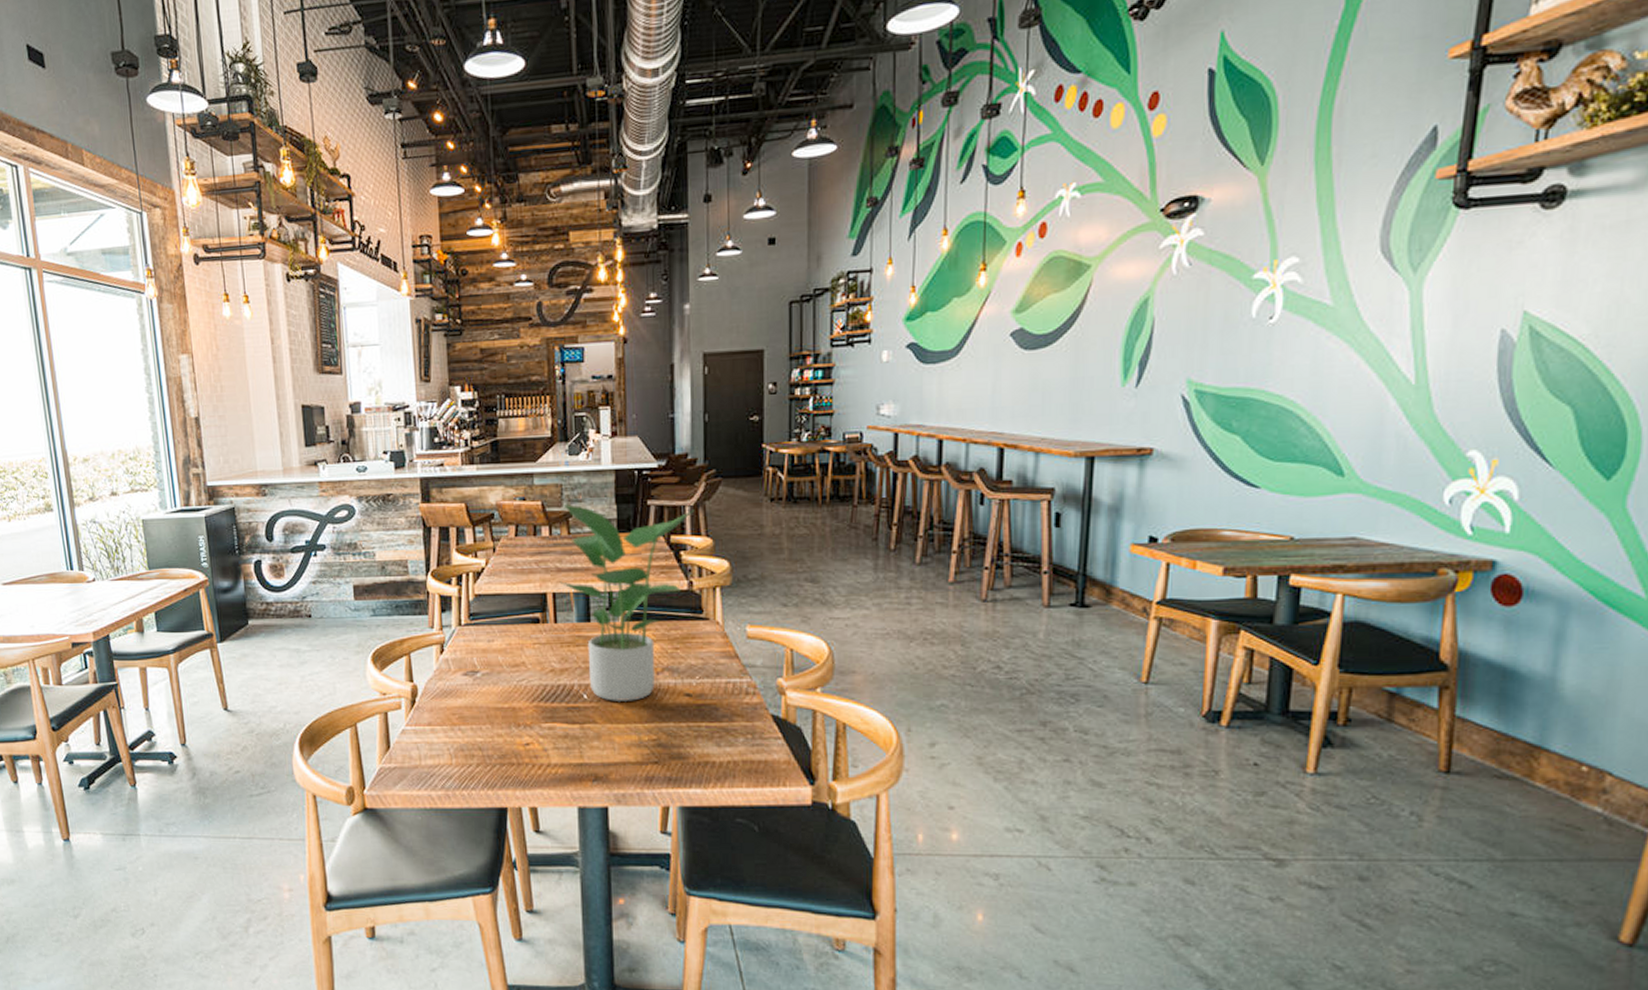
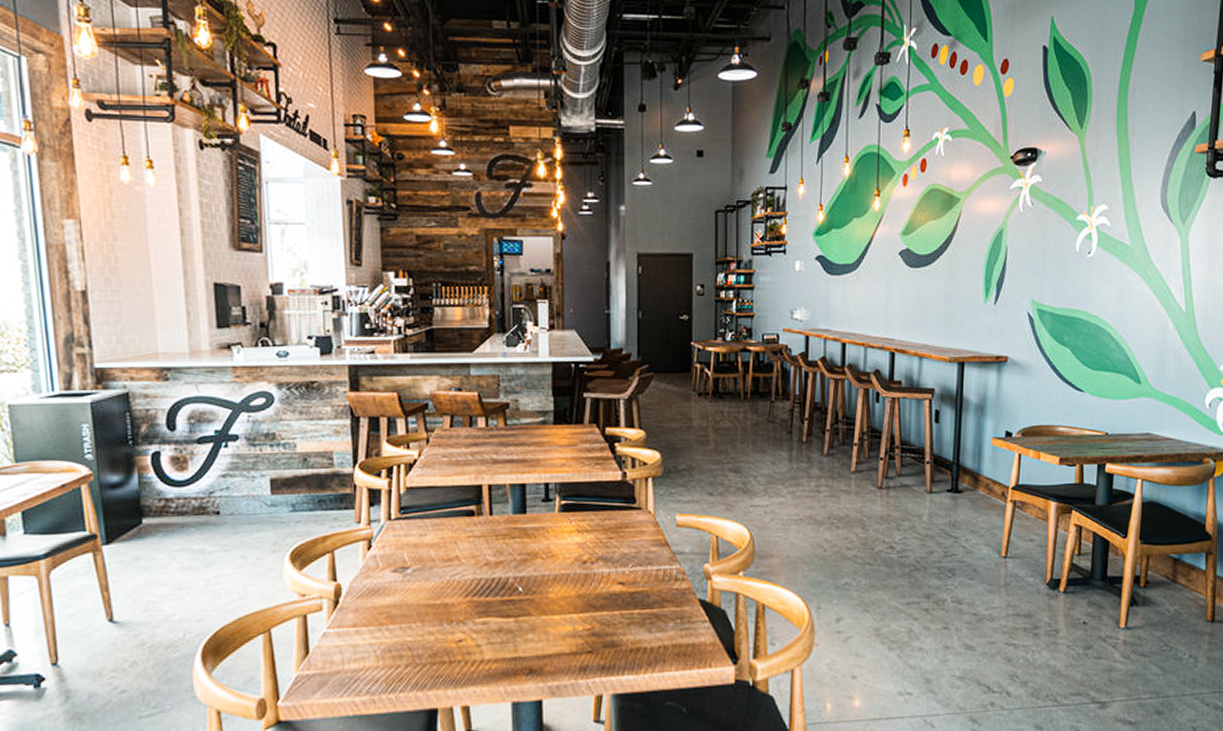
potted plant: present [559,504,695,703] -> none [495,396,629,594]

